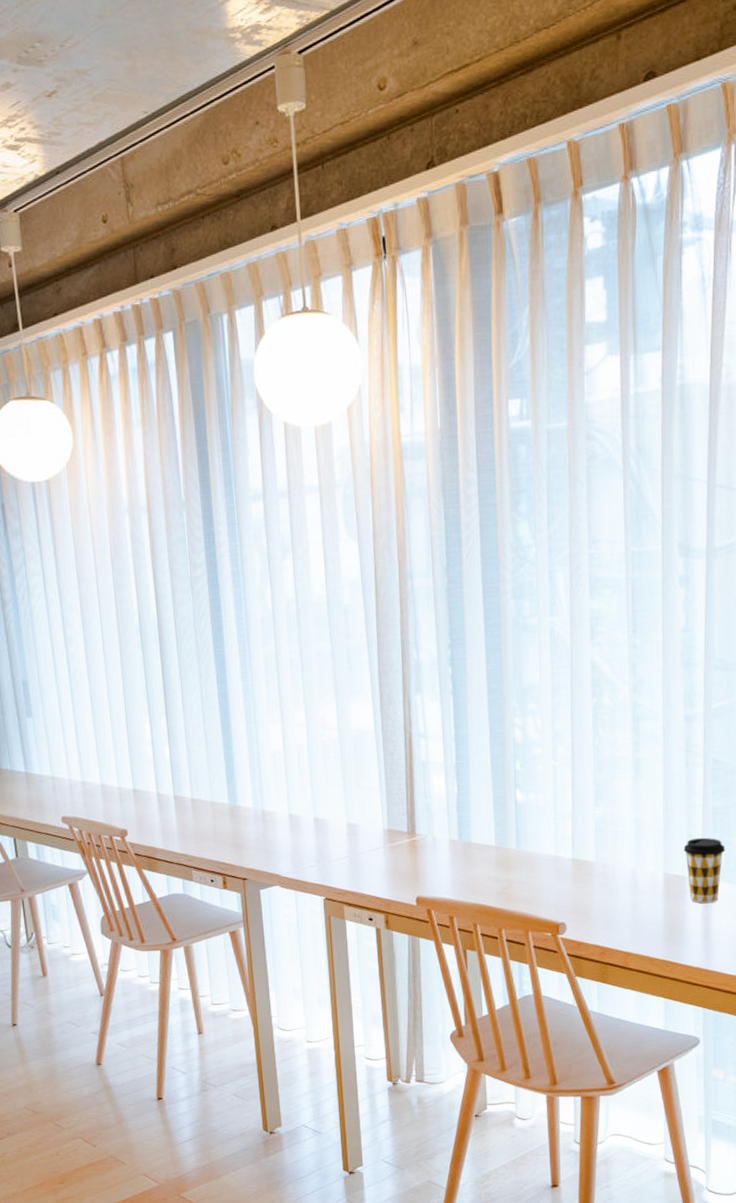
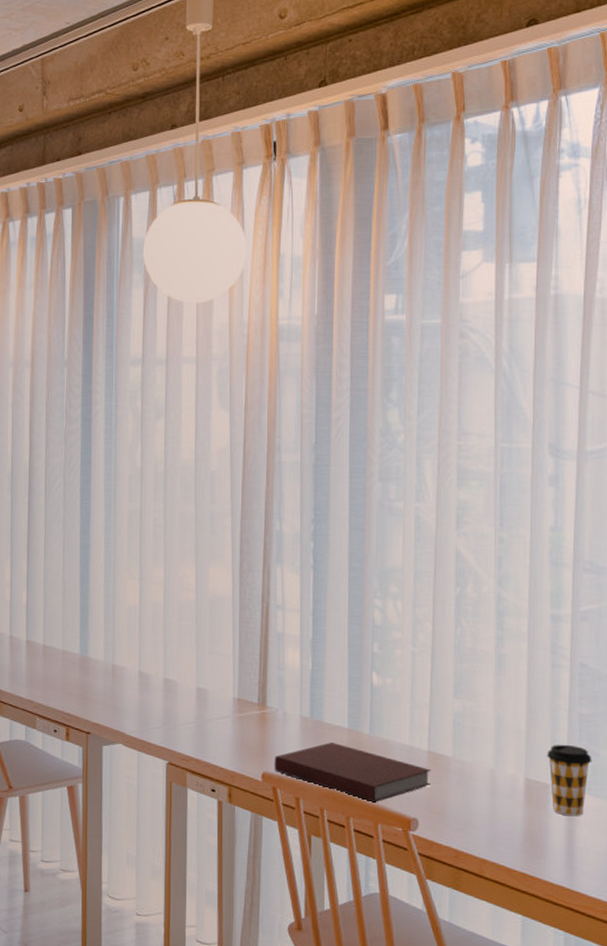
notebook: none [426,861,577,913] -> present [274,742,432,803]

